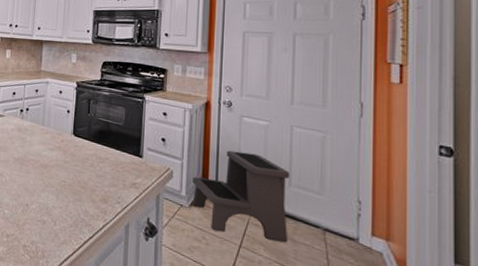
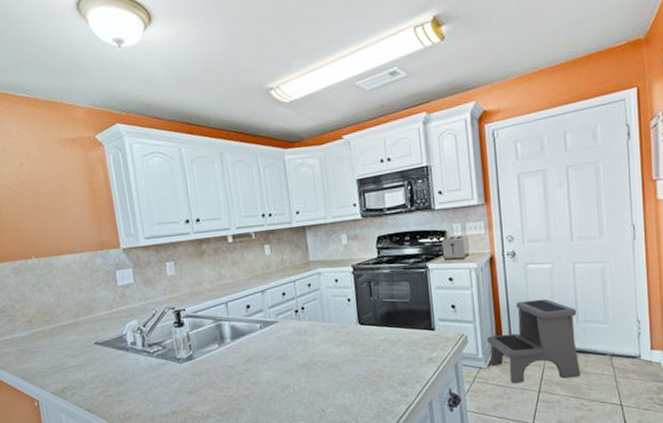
toaster: none [160,74,188,99] -> present [441,235,471,261]

